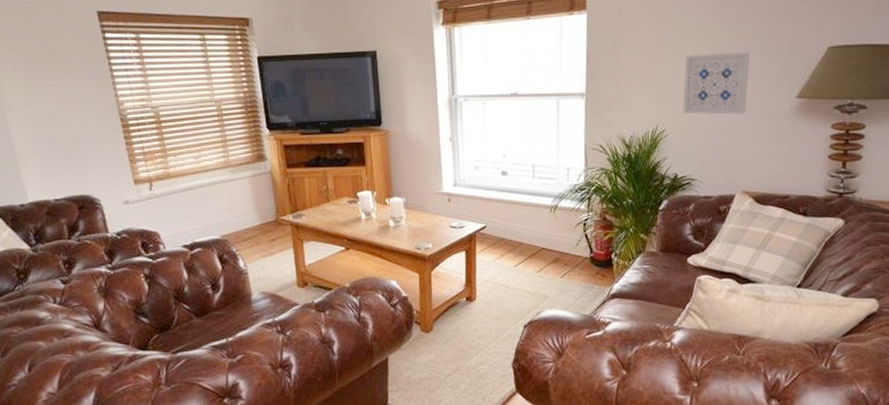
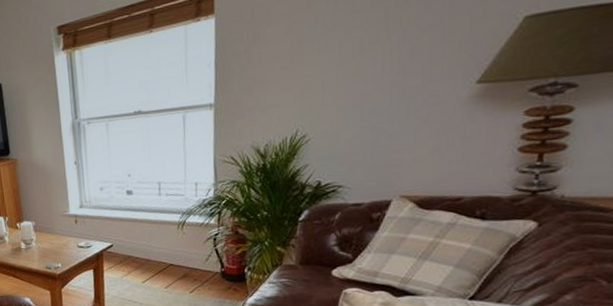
wall art: present [682,52,750,115] -> none [328,36,416,115]

